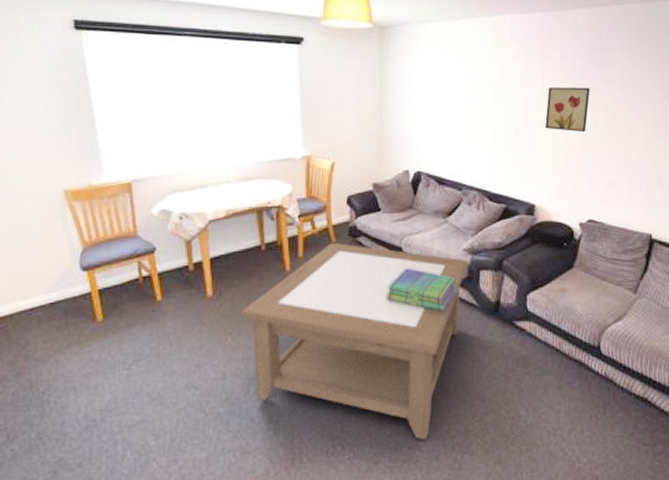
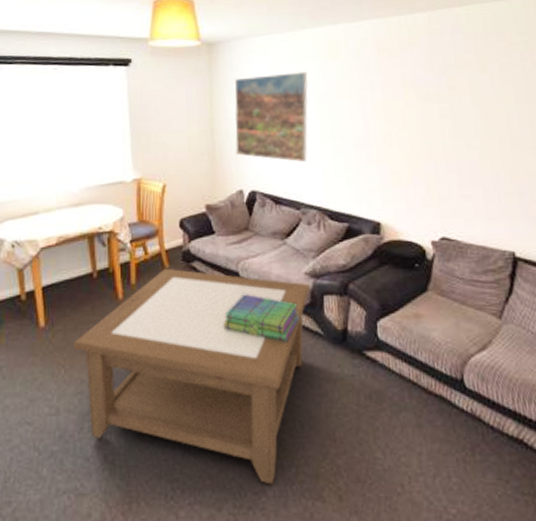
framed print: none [402,58,475,146] -> present [234,71,308,163]
wall art: present [545,87,590,133] -> none [387,95,435,143]

